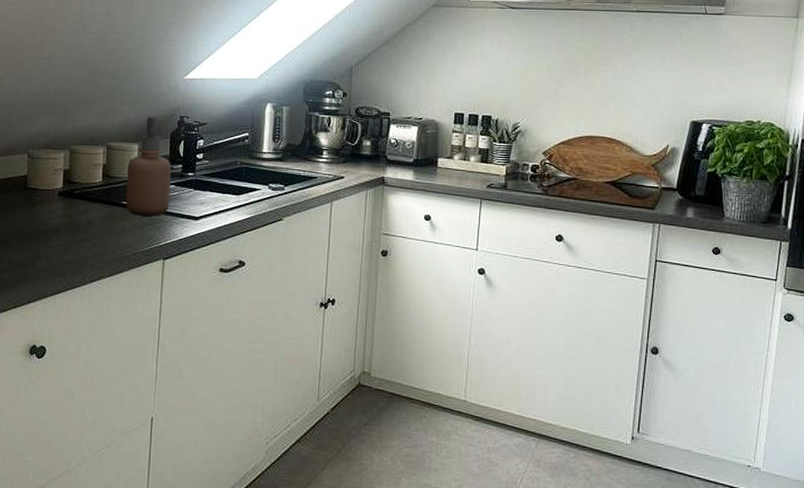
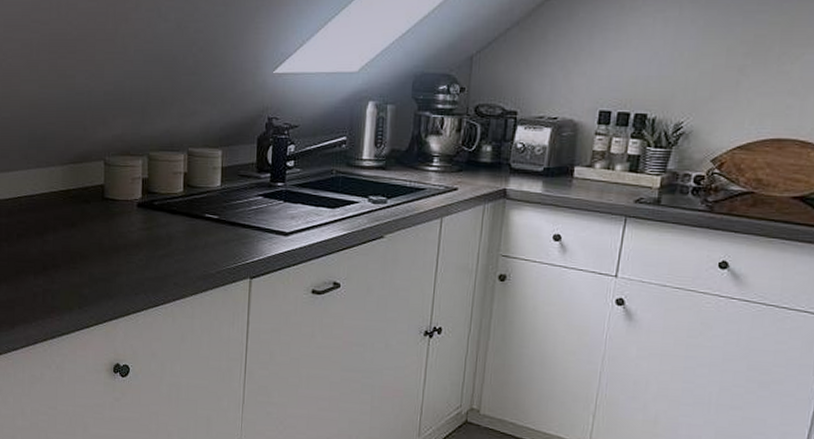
soap dispenser: present [126,116,172,216] -> none [209,118,259,231]

